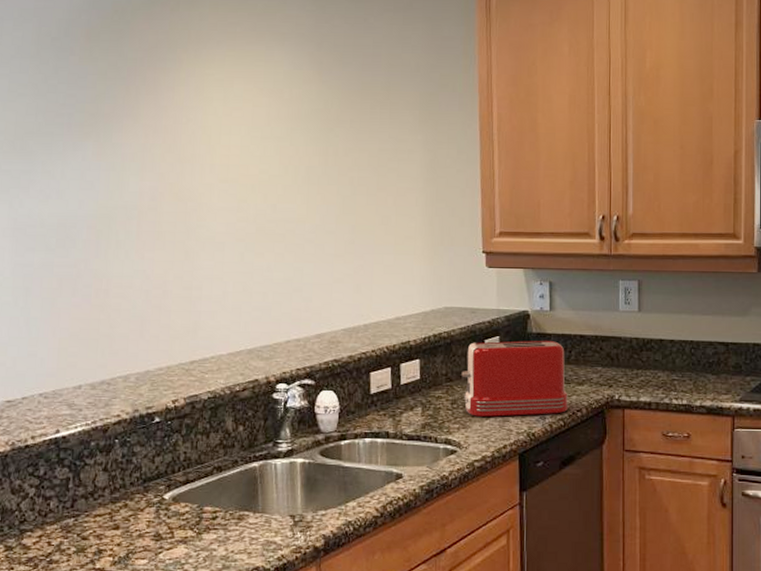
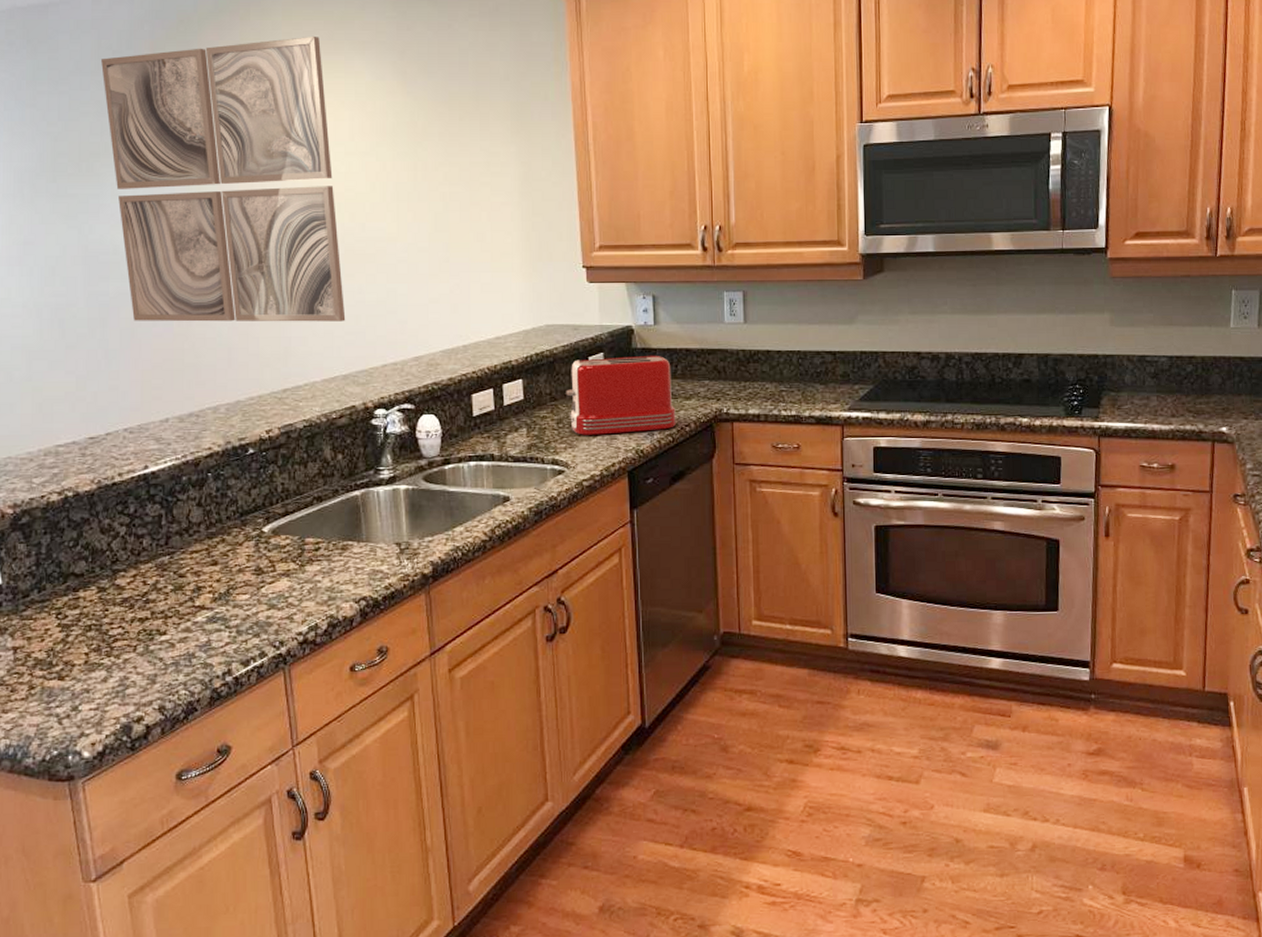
wall art: none [40,27,254,298] -> present [101,36,346,322]

